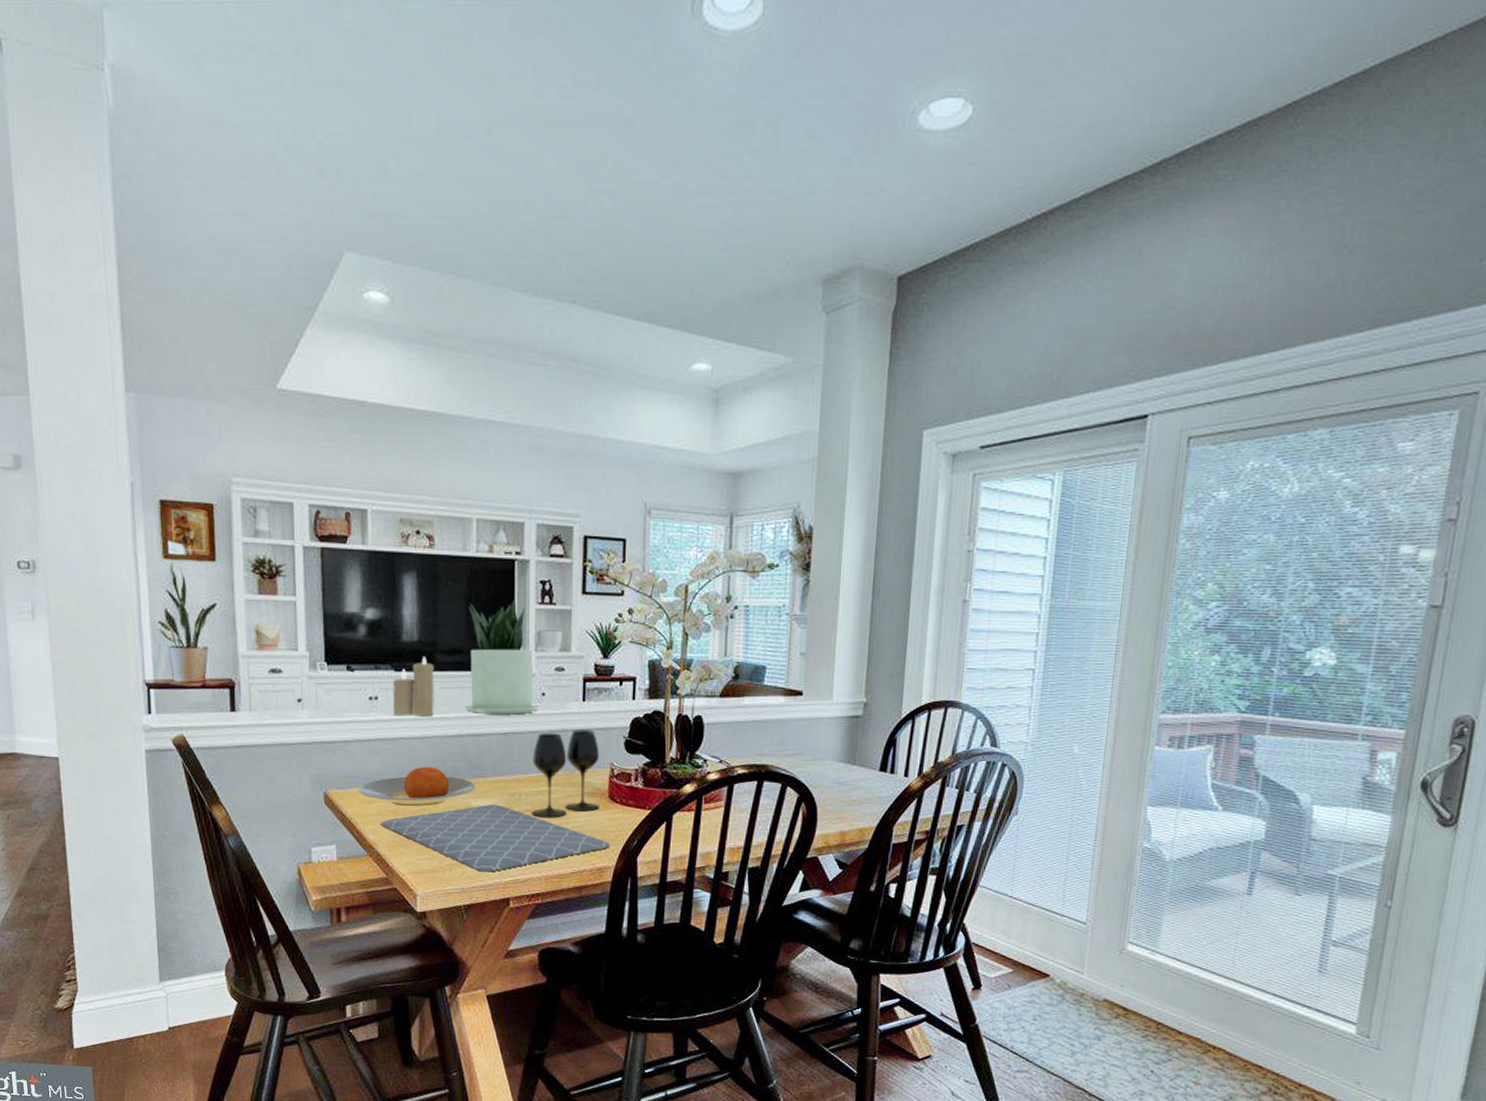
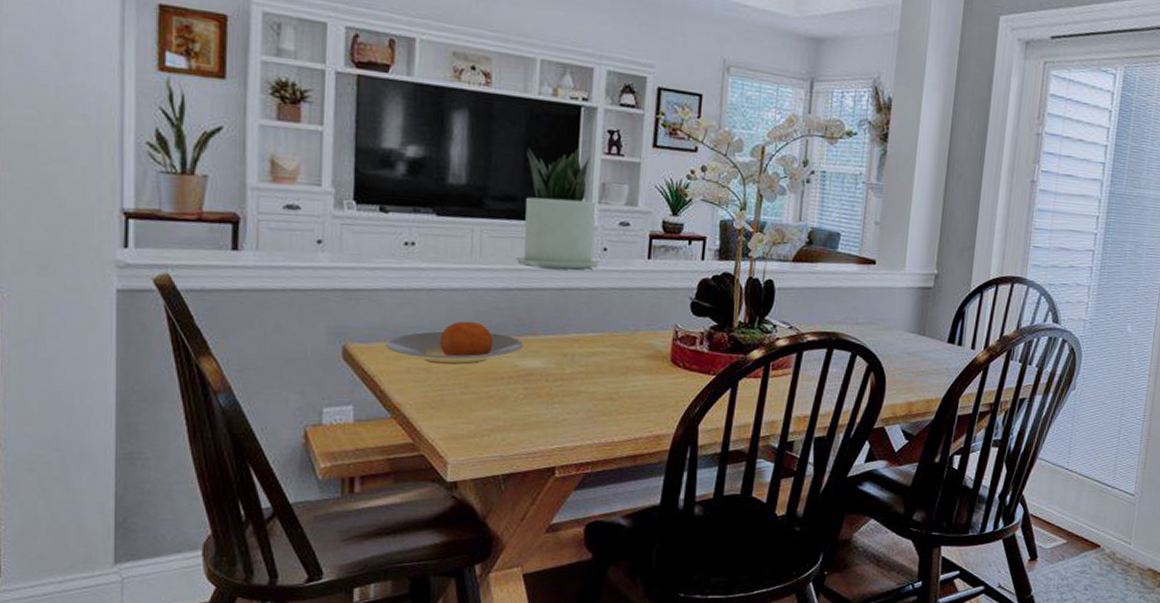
placemat: present [381,804,610,872] -> none [409,364,670,439]
candle: present [392,657,434,717] -> none [431,202,483,267]
wine glass: present [532,729,600,818] -> none [586,288,664,381]

